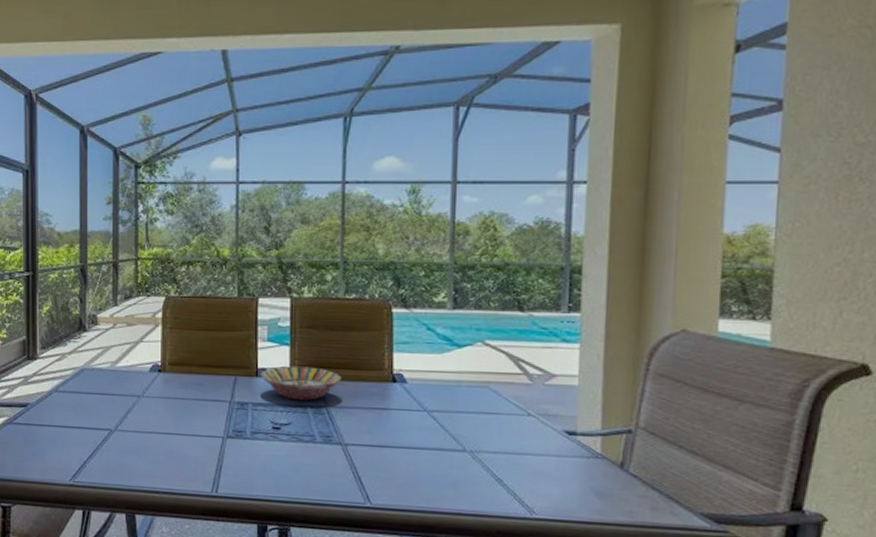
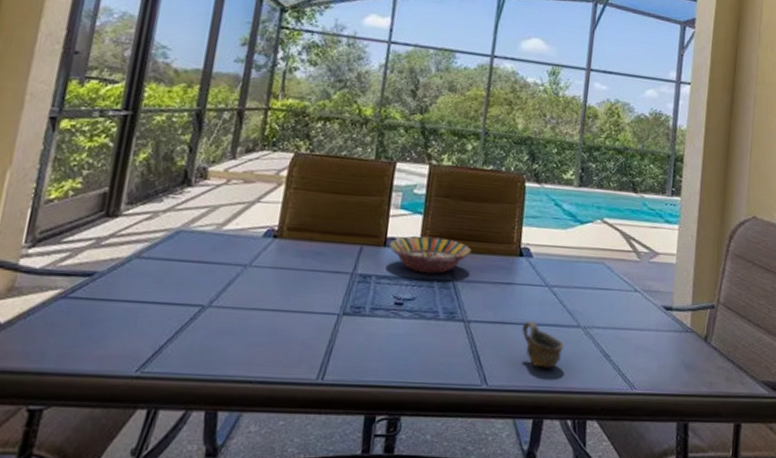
cup: none [402,445,450,491] -> present [522,321,565,368]

